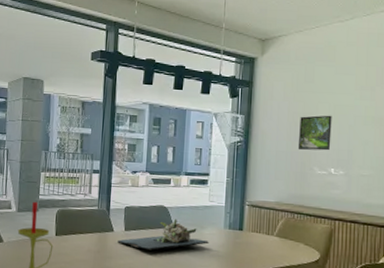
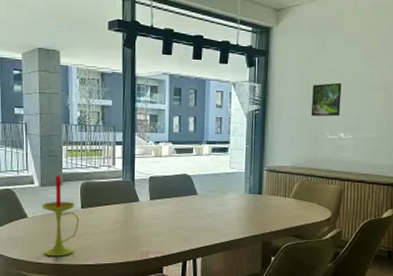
flower arrangement: present [117,218,209,251] -> none [143,186,231,218]

